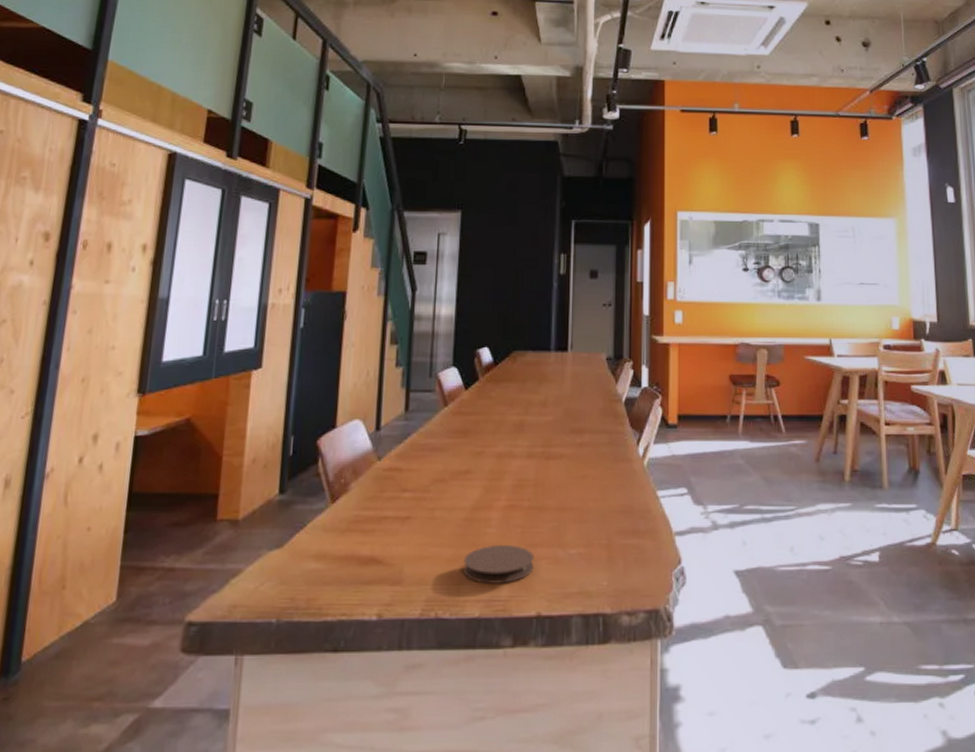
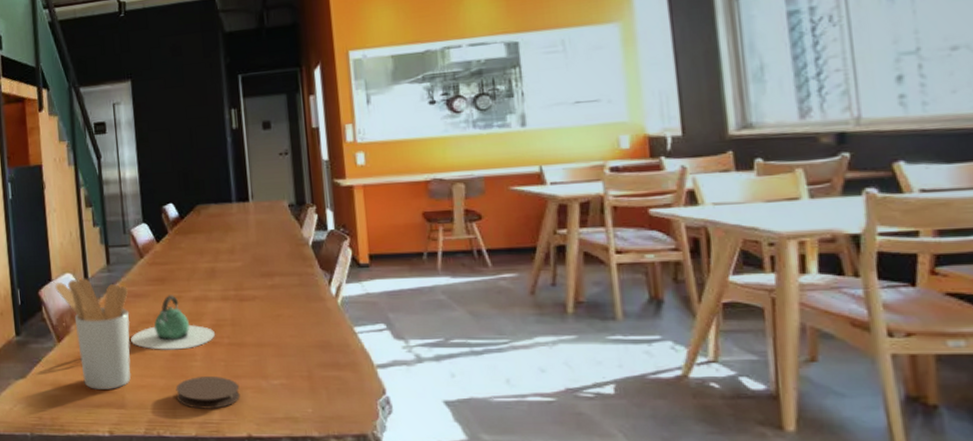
utensil holder: none [338,426,425,562] -> present [55,278,132,389]
teapot: none [420,450,515,514] -> present [131,295,215,350]

